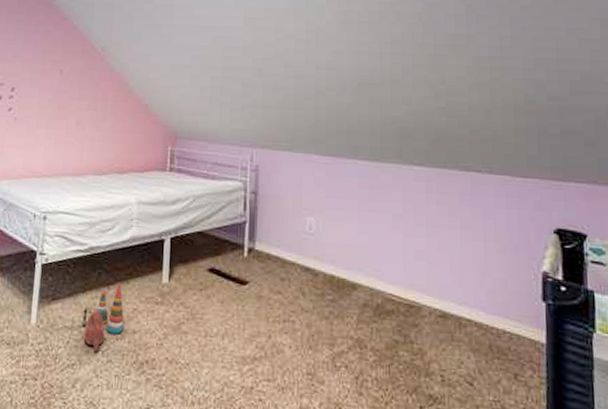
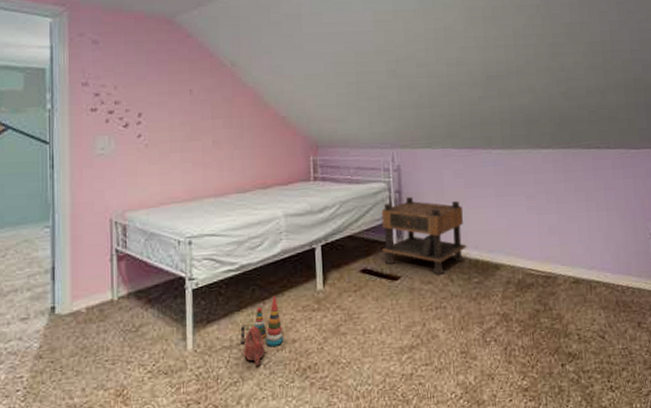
nightstand: none [232,199,323,286] -> present [381,196,467,275]

